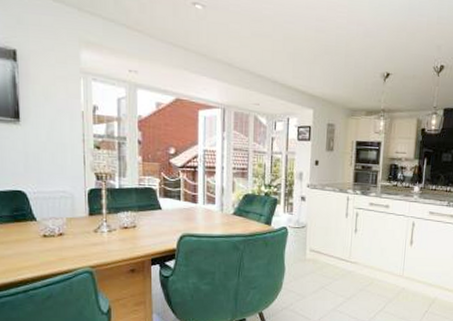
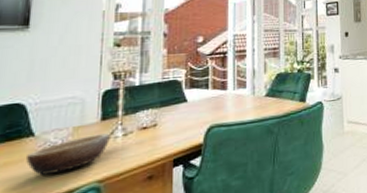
bowl: none [33,227,97,255] -> present [26,133,110,175]

